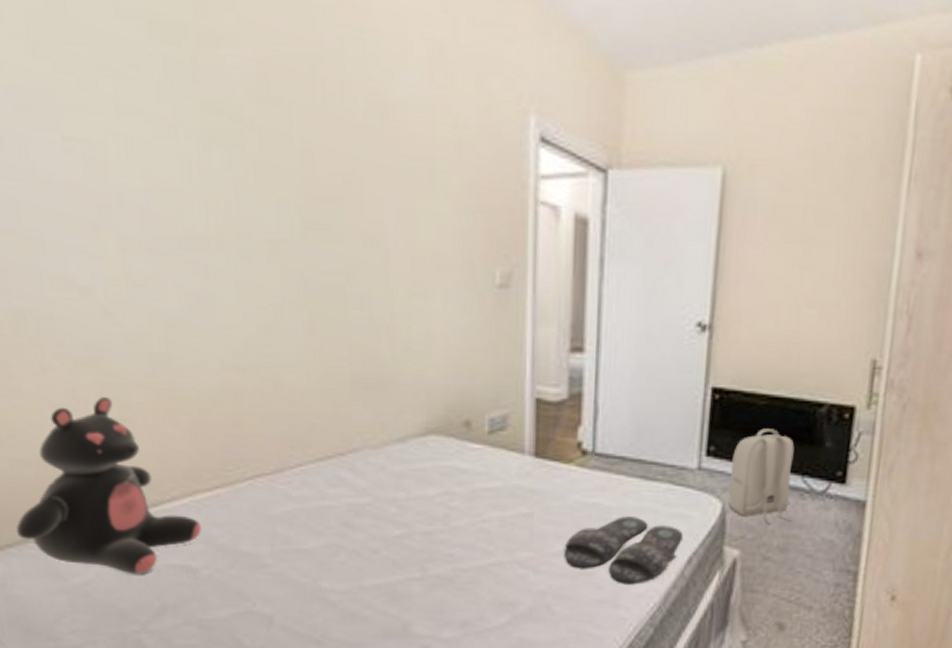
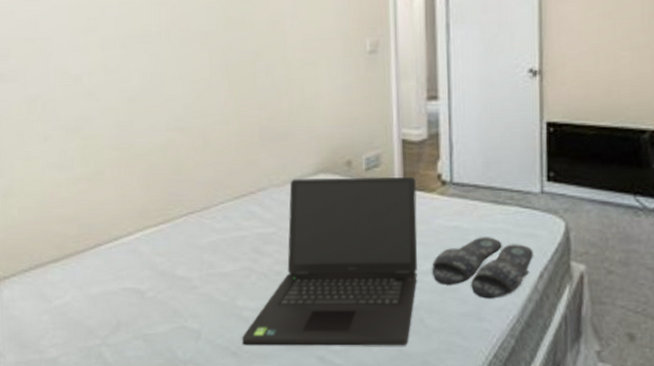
stuffed animal: present [15,396,202,575] -> none [18,155,149,297]
laptop: none [328,439,552,634] -> present [242,176,418,346]
backpack: present [728,428,795,525] -> none [570,155,630,241]

